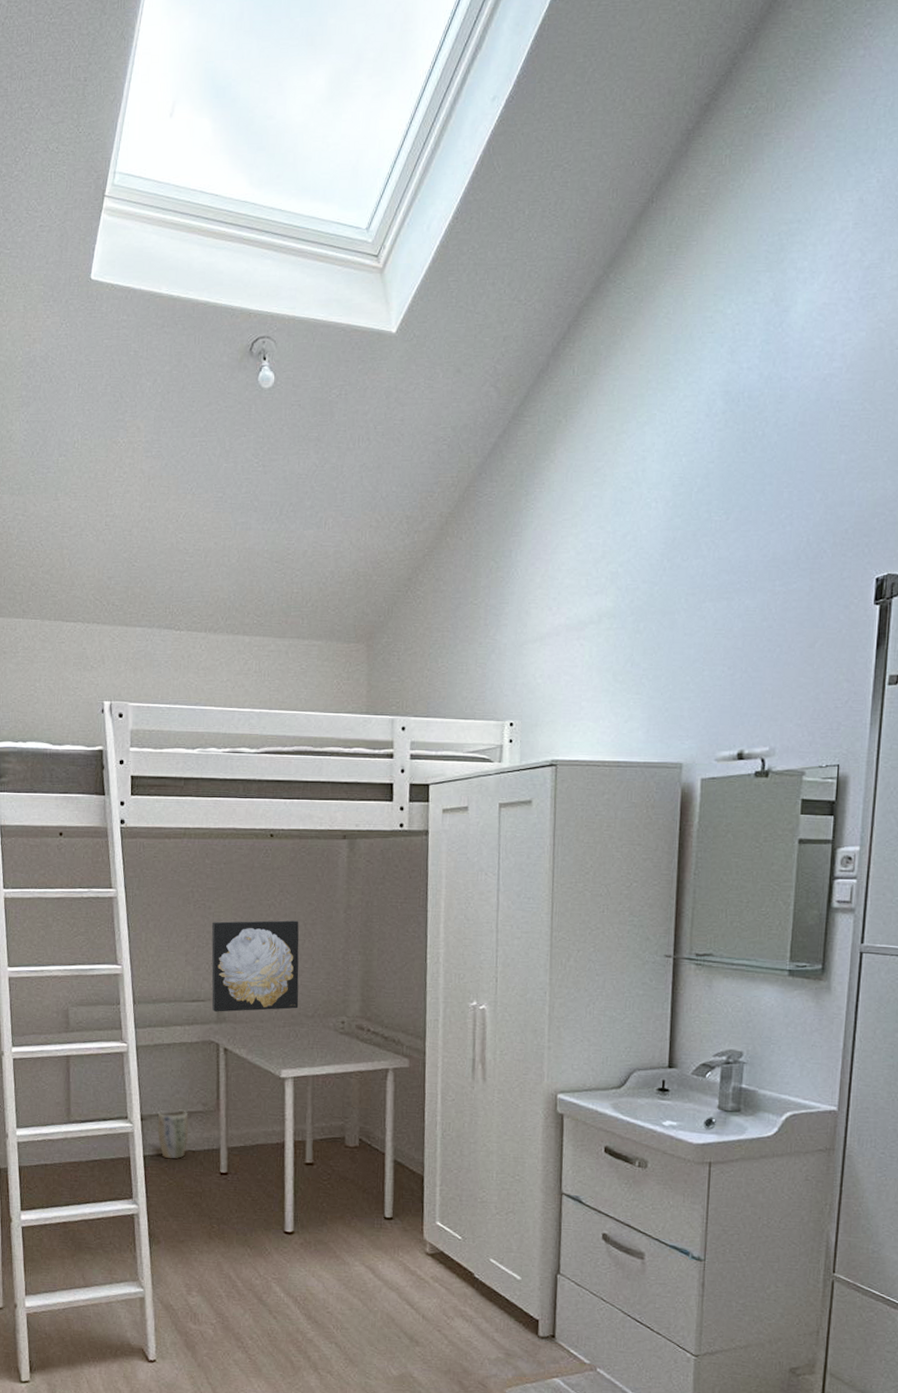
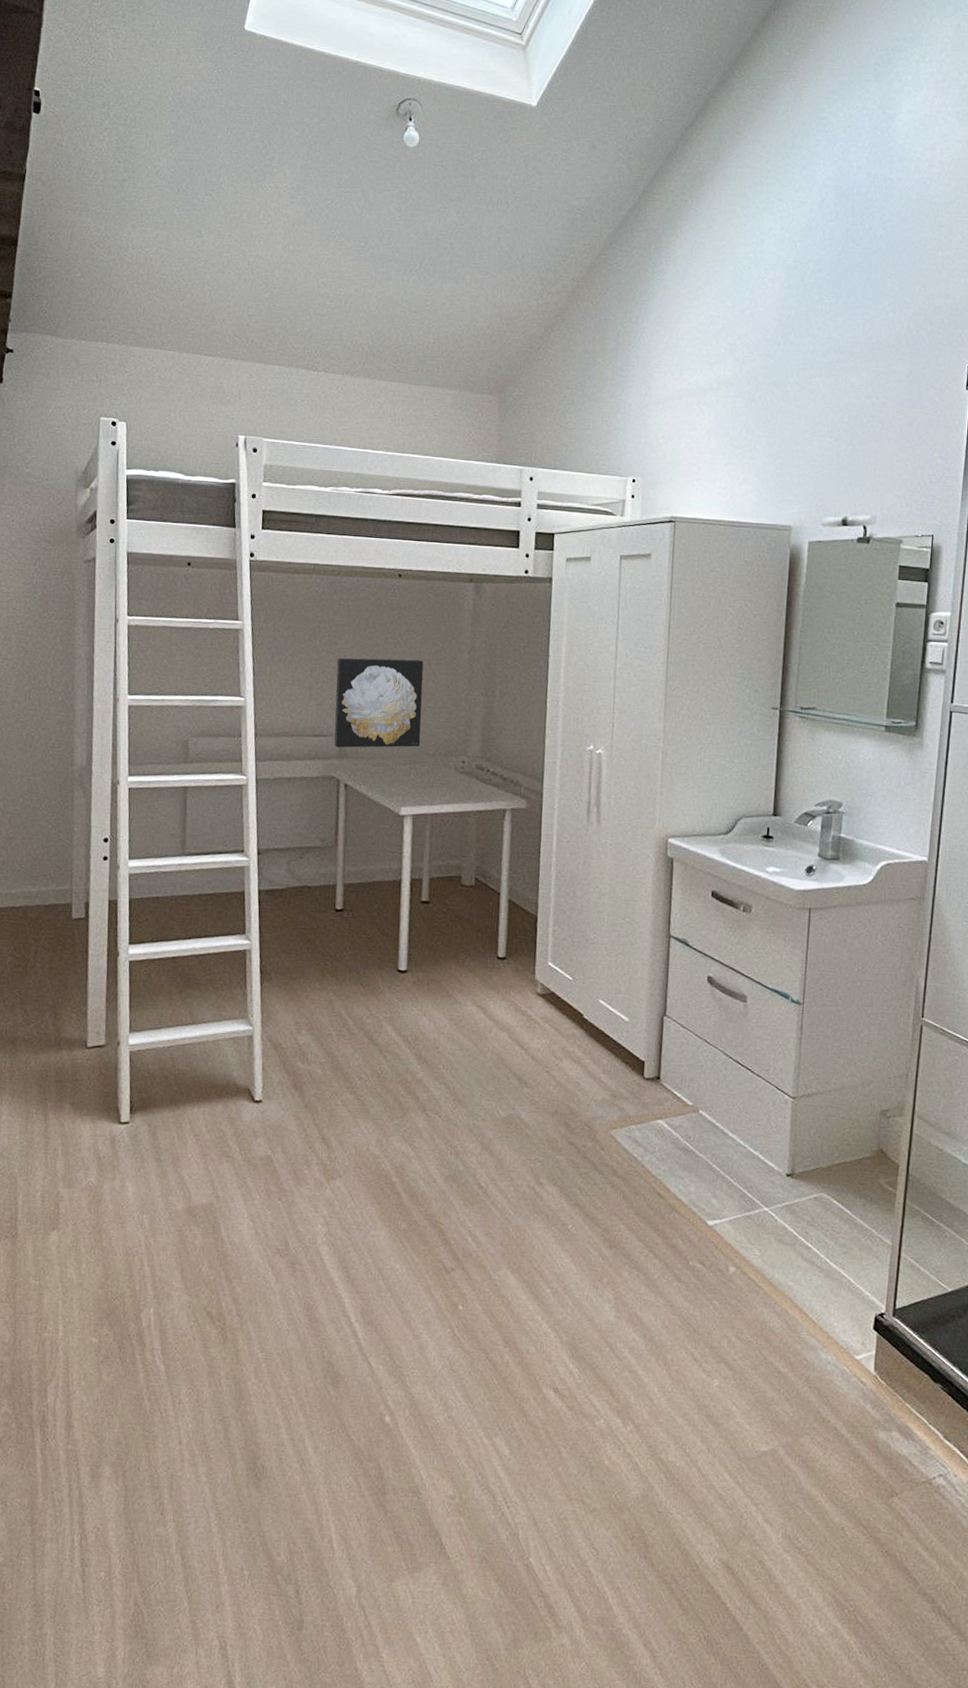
plant pot: present [157,1109,189,1159] -> none [273,844,306,895]

